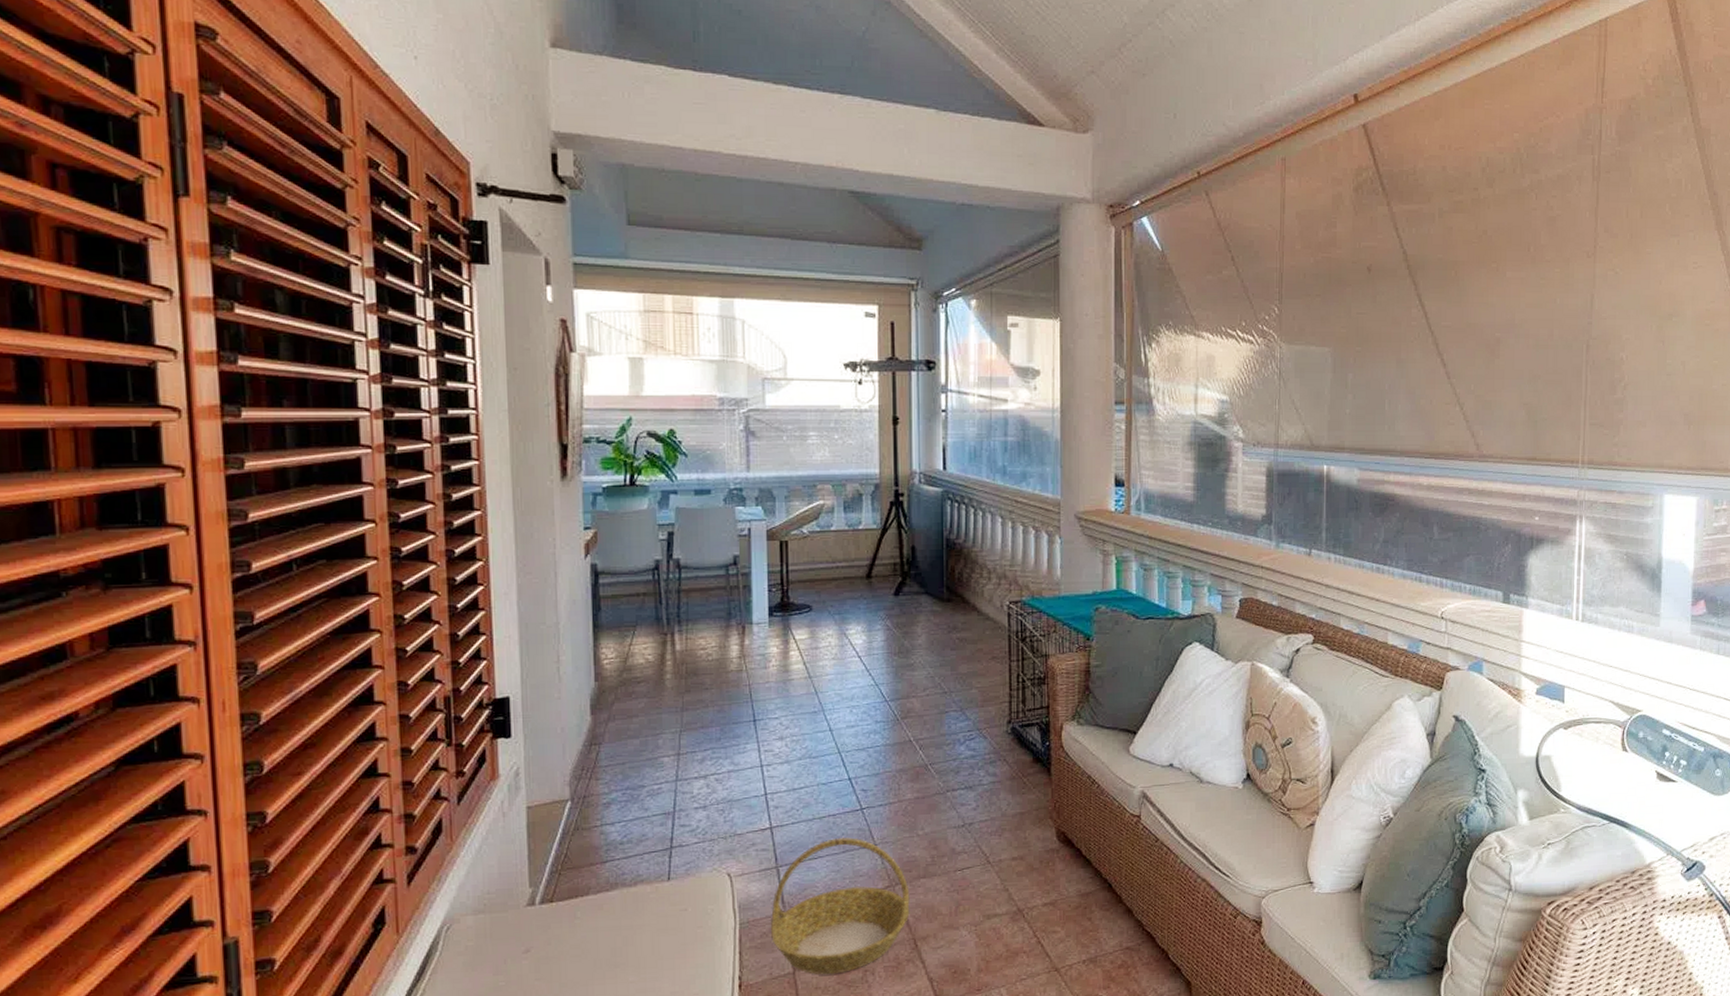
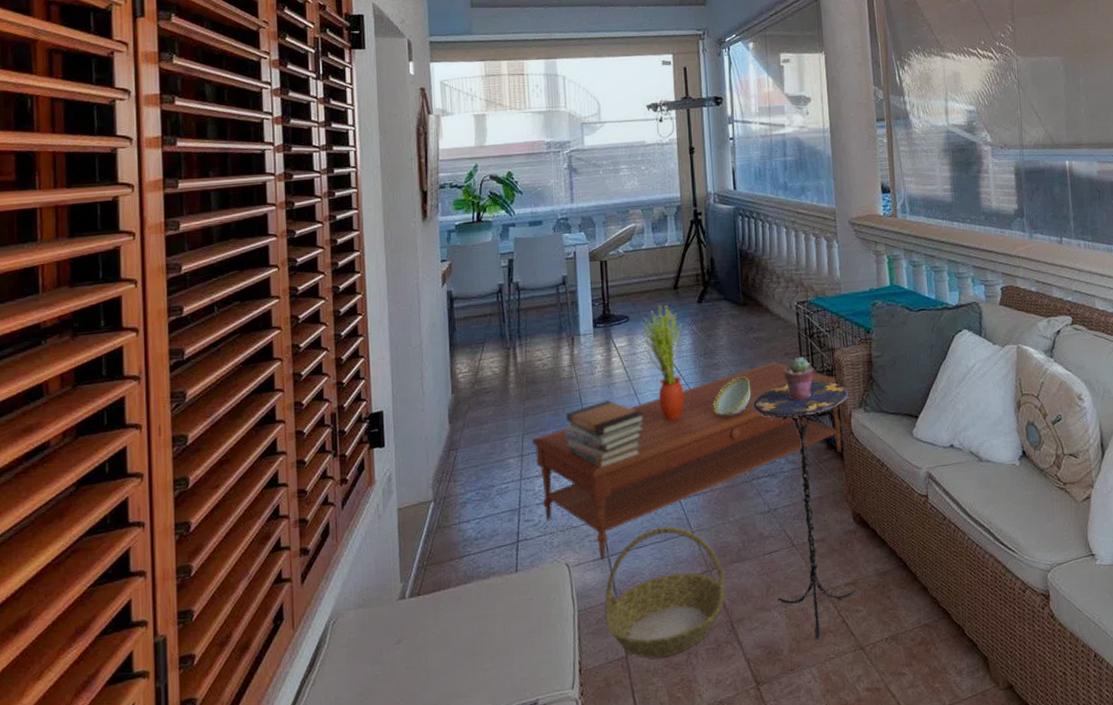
coffee table: none [691,666,1058,871] -> present [531,362,845,560]
book stack: none [731,698,826,772] -> present [565,400,645,469]
potted plant: none [826,595,874,724] -> present [641,305,685,421]
decorative bowl: none [906,679,951,723] -> present [713,376,752,417]
side table: none [951,688,1060,959] -> present [752,380,857,639]
potted succulent: none [989,662,1024,710] -> present [783,357,814,401]

